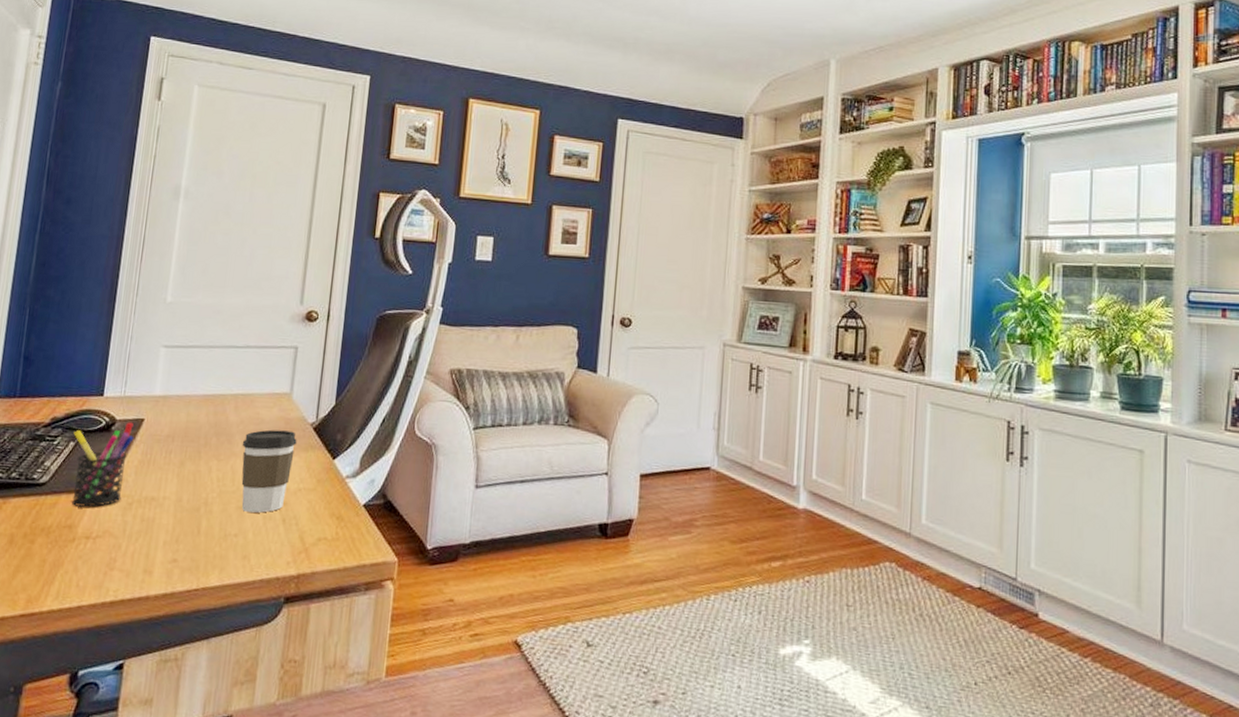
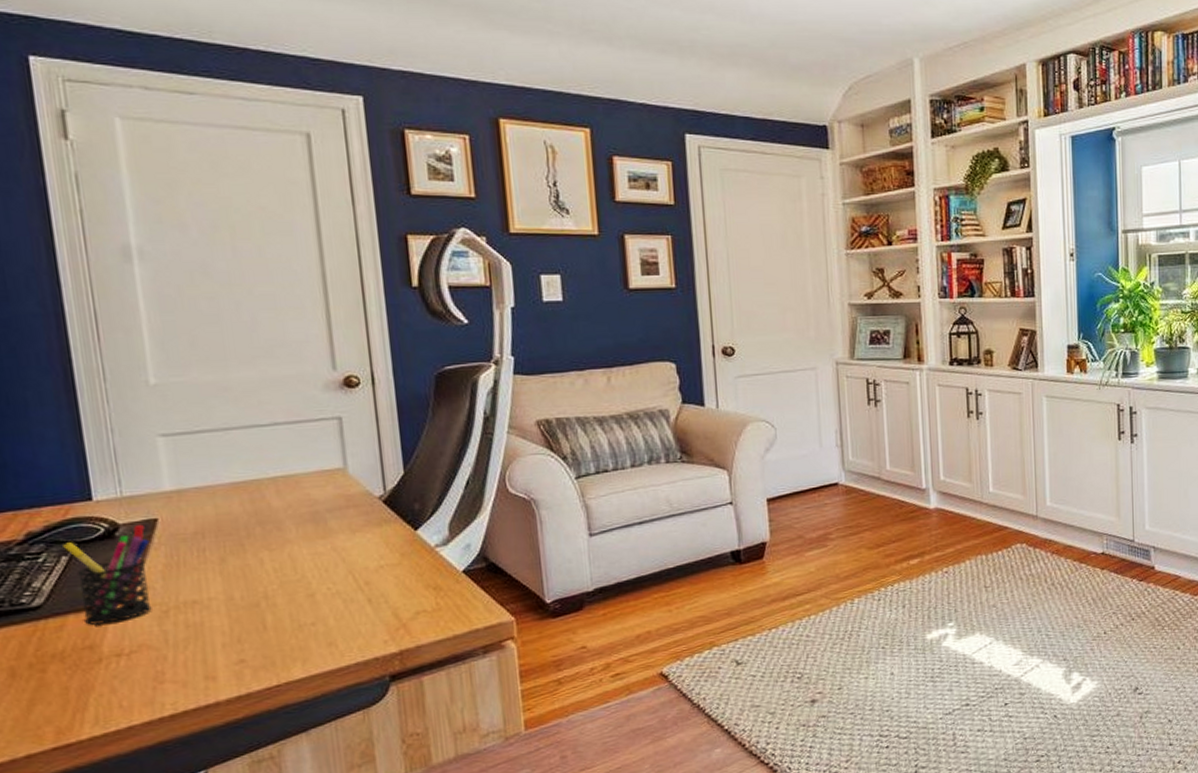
coffee cup: present [241,429,297,513] -> none [295,508,366,599]

